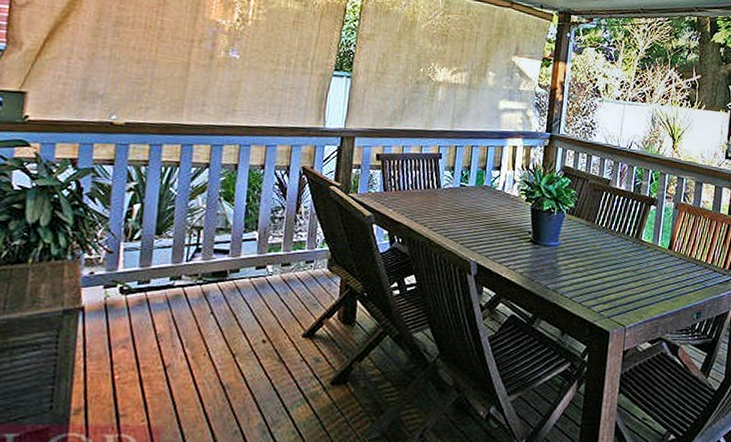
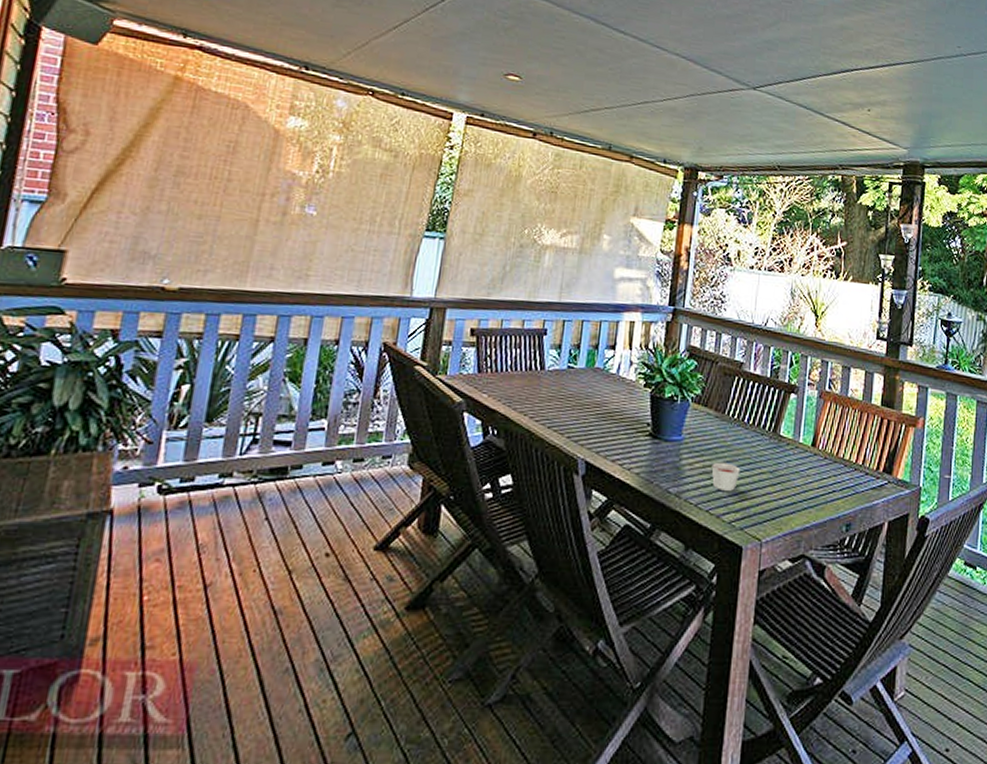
candle: none [583,263,608,287] -> present [711,462,741,491]

